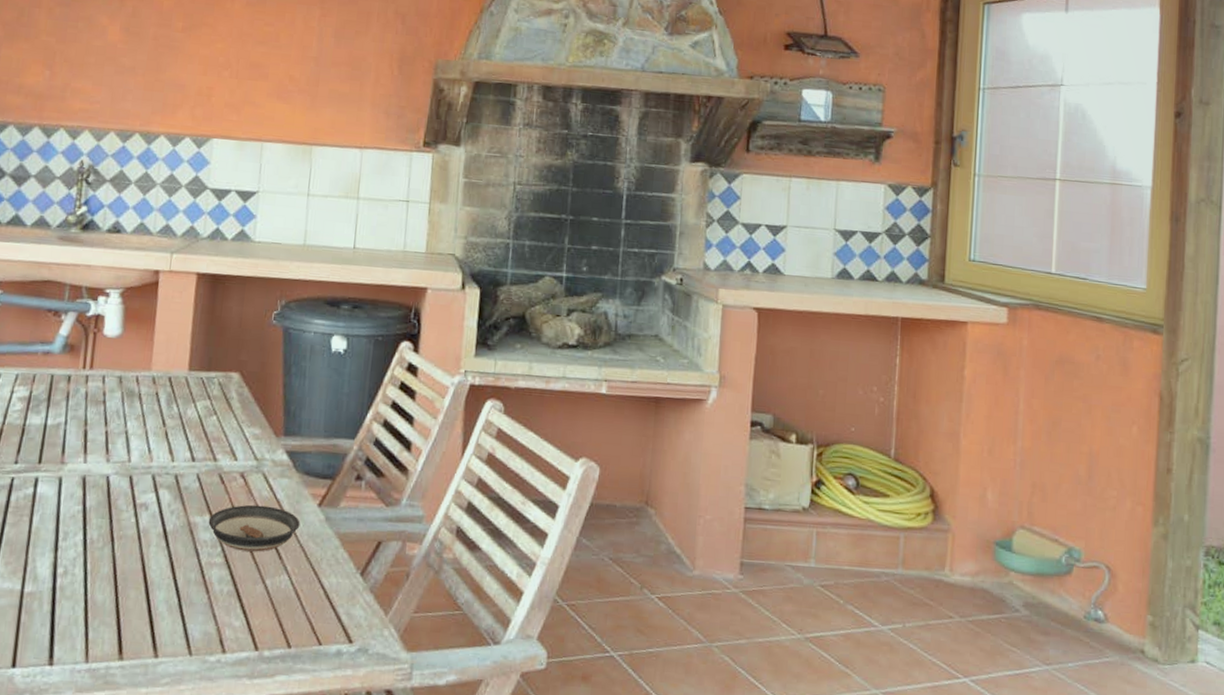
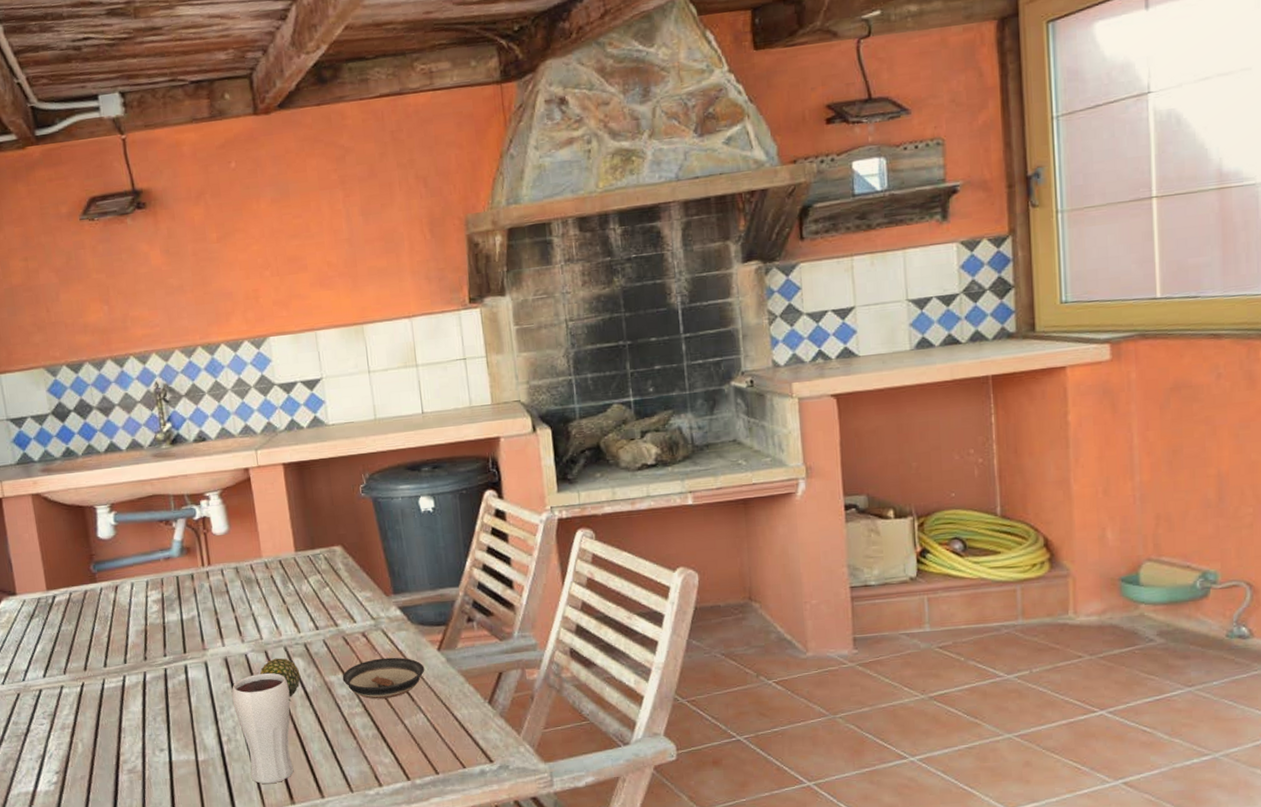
drinking glass: none [79,500,148,632] -> present [231,672,294,784]
fruit: none [118,486,163,539] -> present [259,658,301,702]

